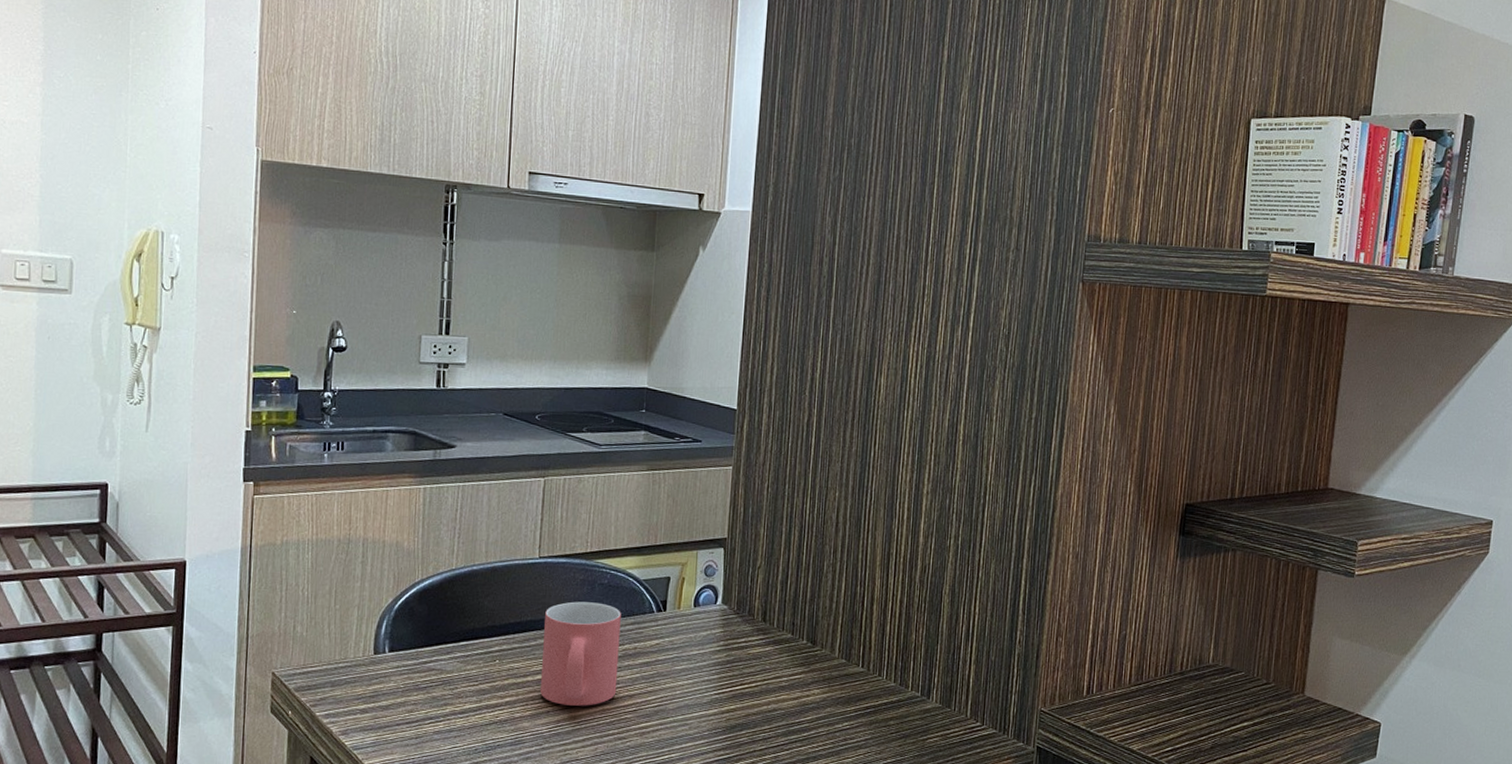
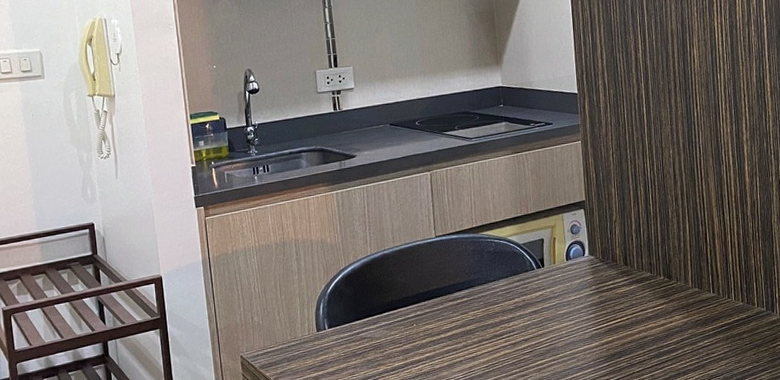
mug: present [540,601,621,706] -> none [447,267,514,354]

